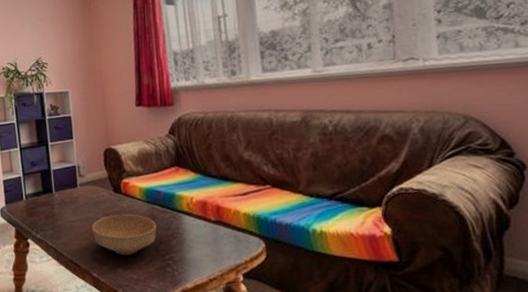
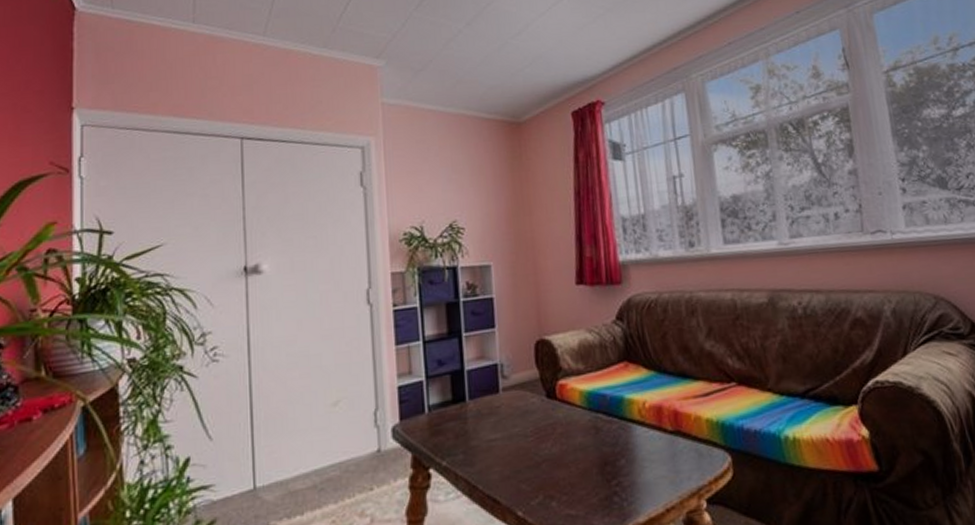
bowl: present [91,214,157,256] -> none [516,426,601,484]

